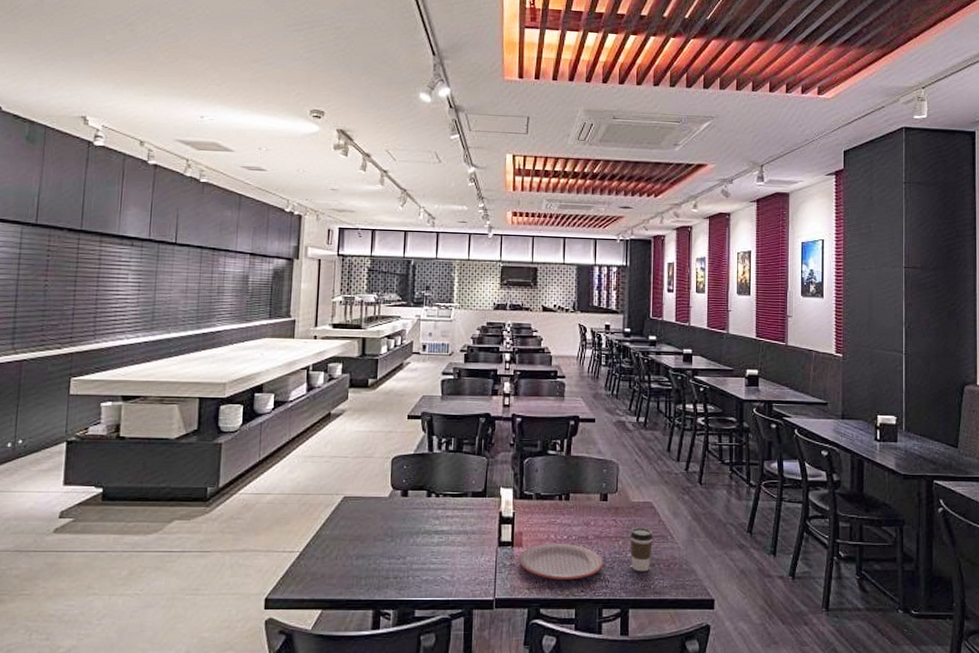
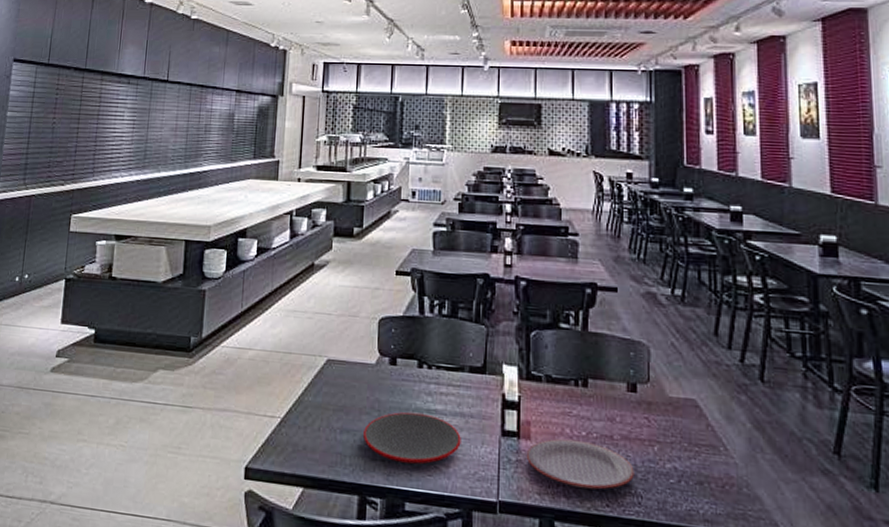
plate: none [377,534,464,577] -> present [362,412,461,464]
coffee cup: present [630,527,653,572] -> none [668,430,699,491]

